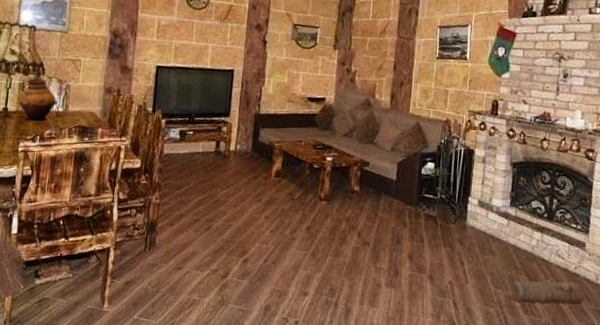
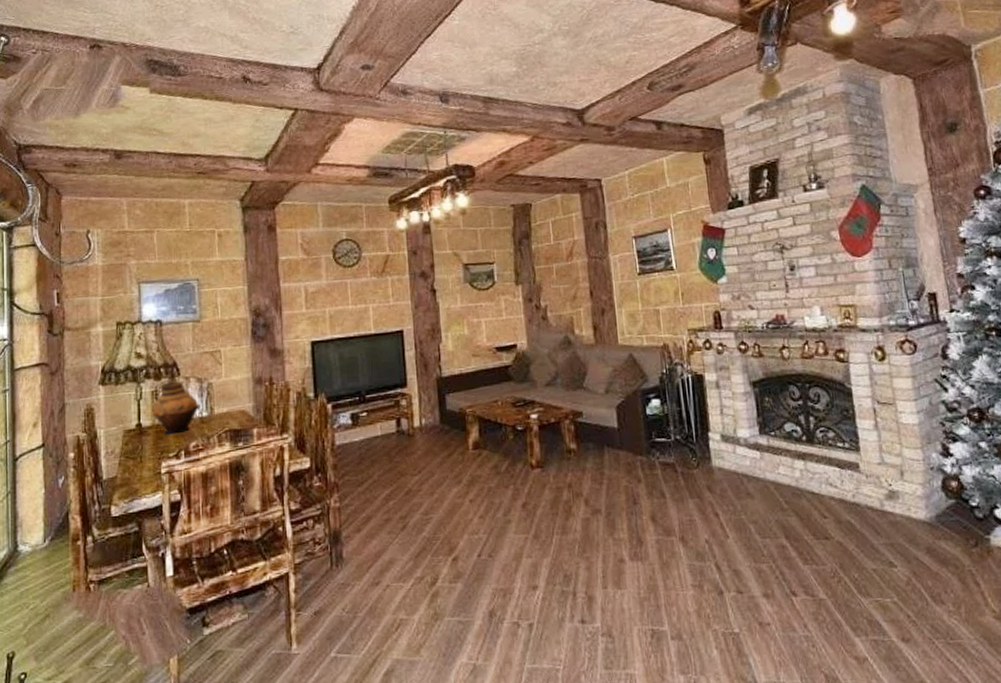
decorative log: present [510,278,584,305] -> none [780,514,872,551]

